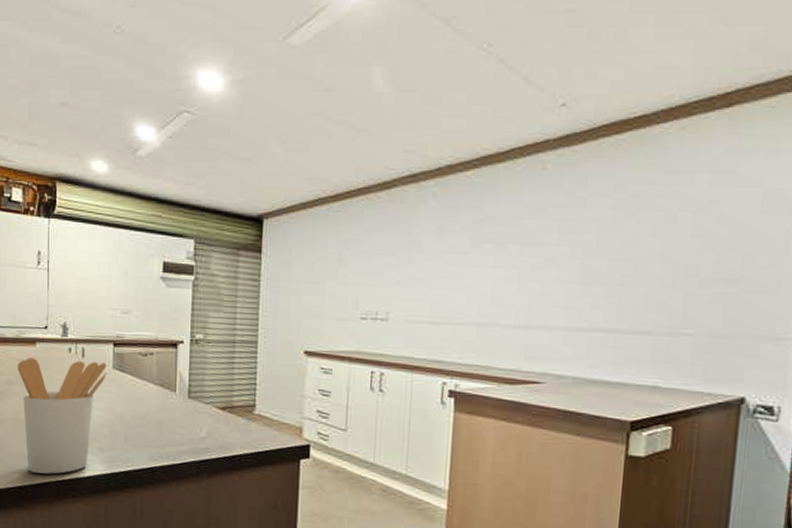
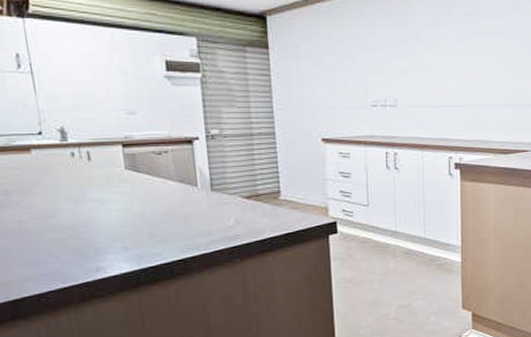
utensil holder: present [18,358,108,474] -> none [12,164,120,279]

